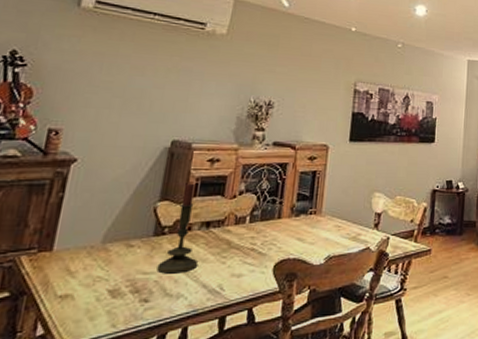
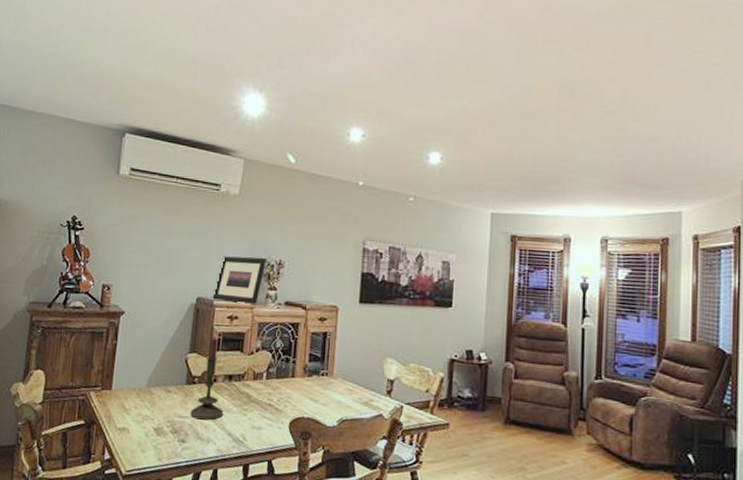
picture frame: none [190,96,255,146] -> present [212,256,267,304]

